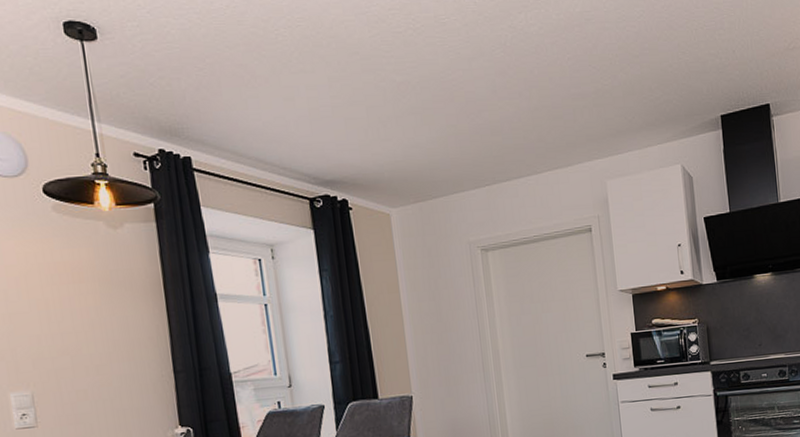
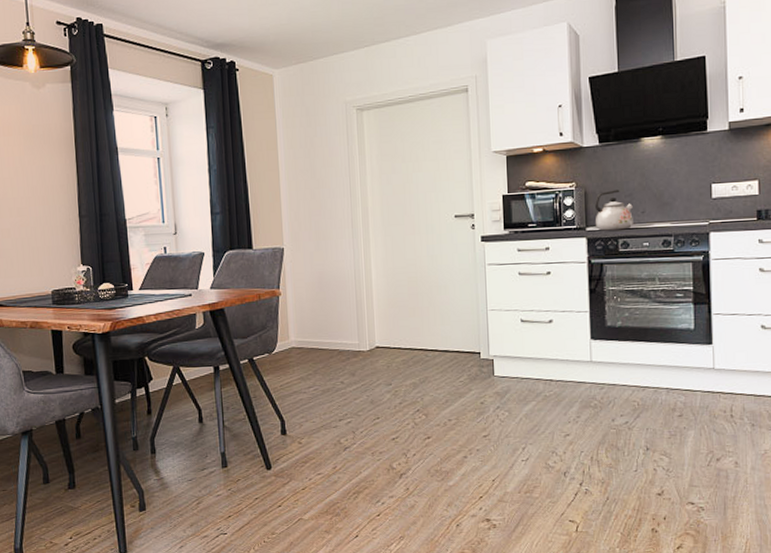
kettle: none [716,324,752,365] -> present [594,189,633,232]

